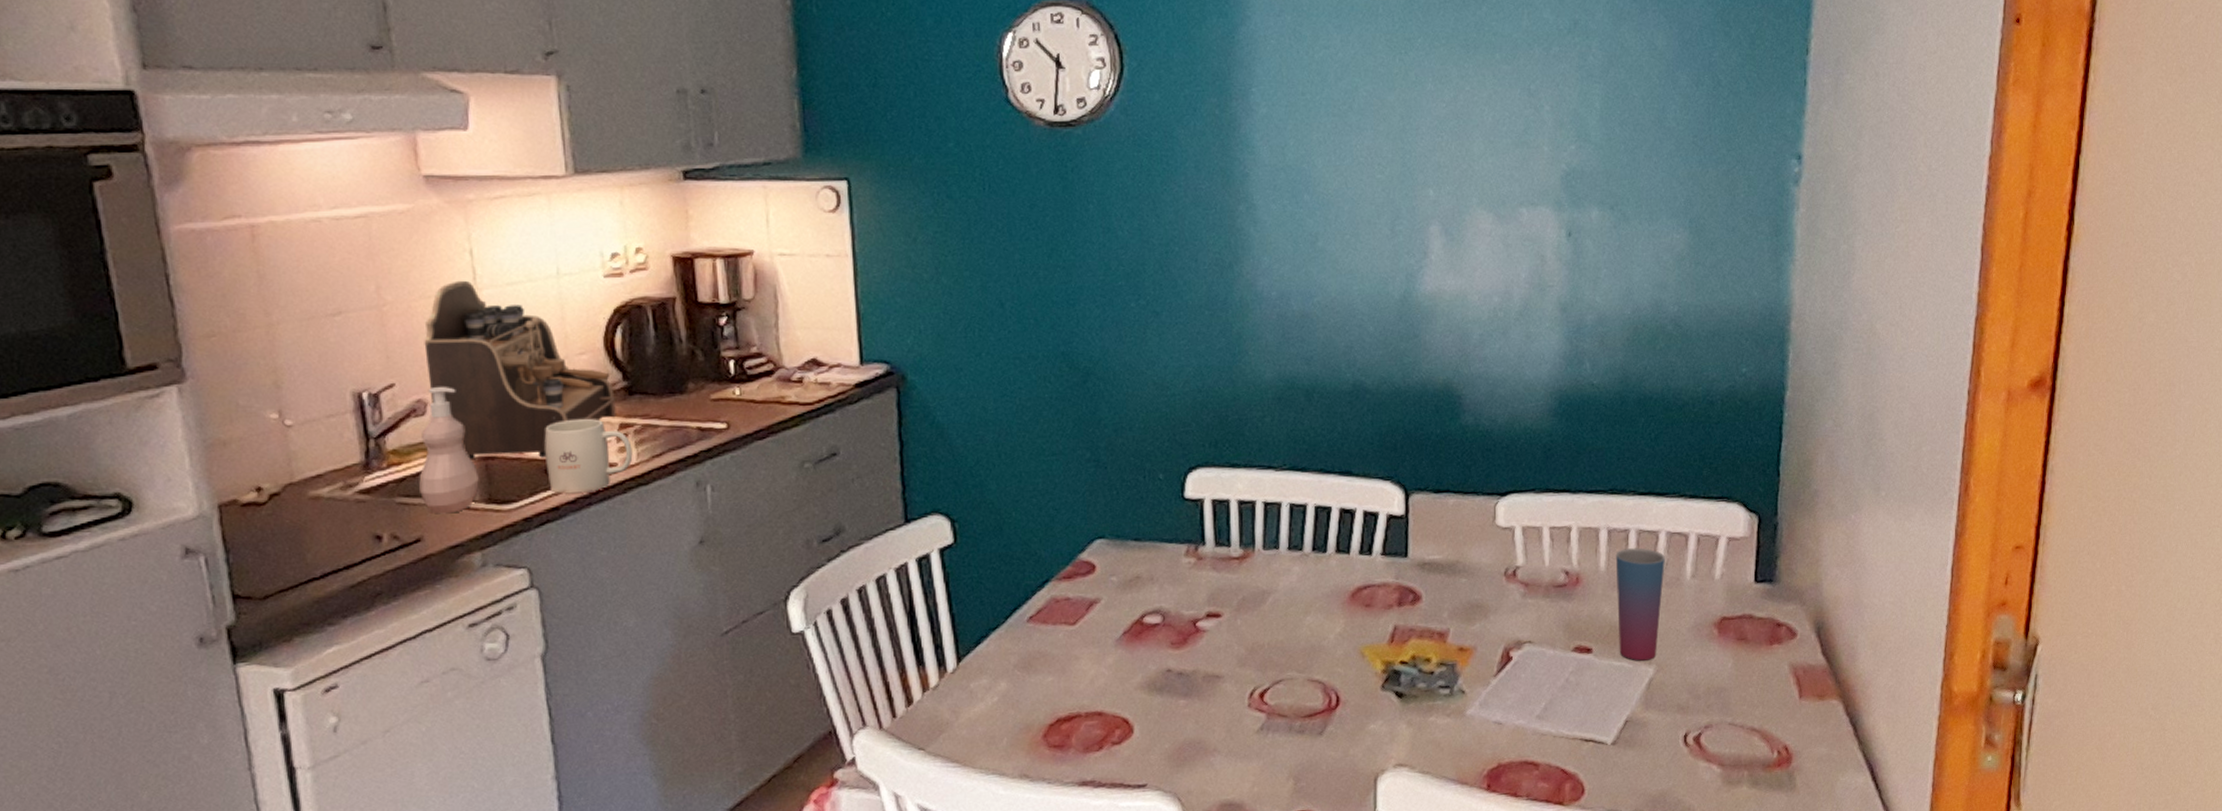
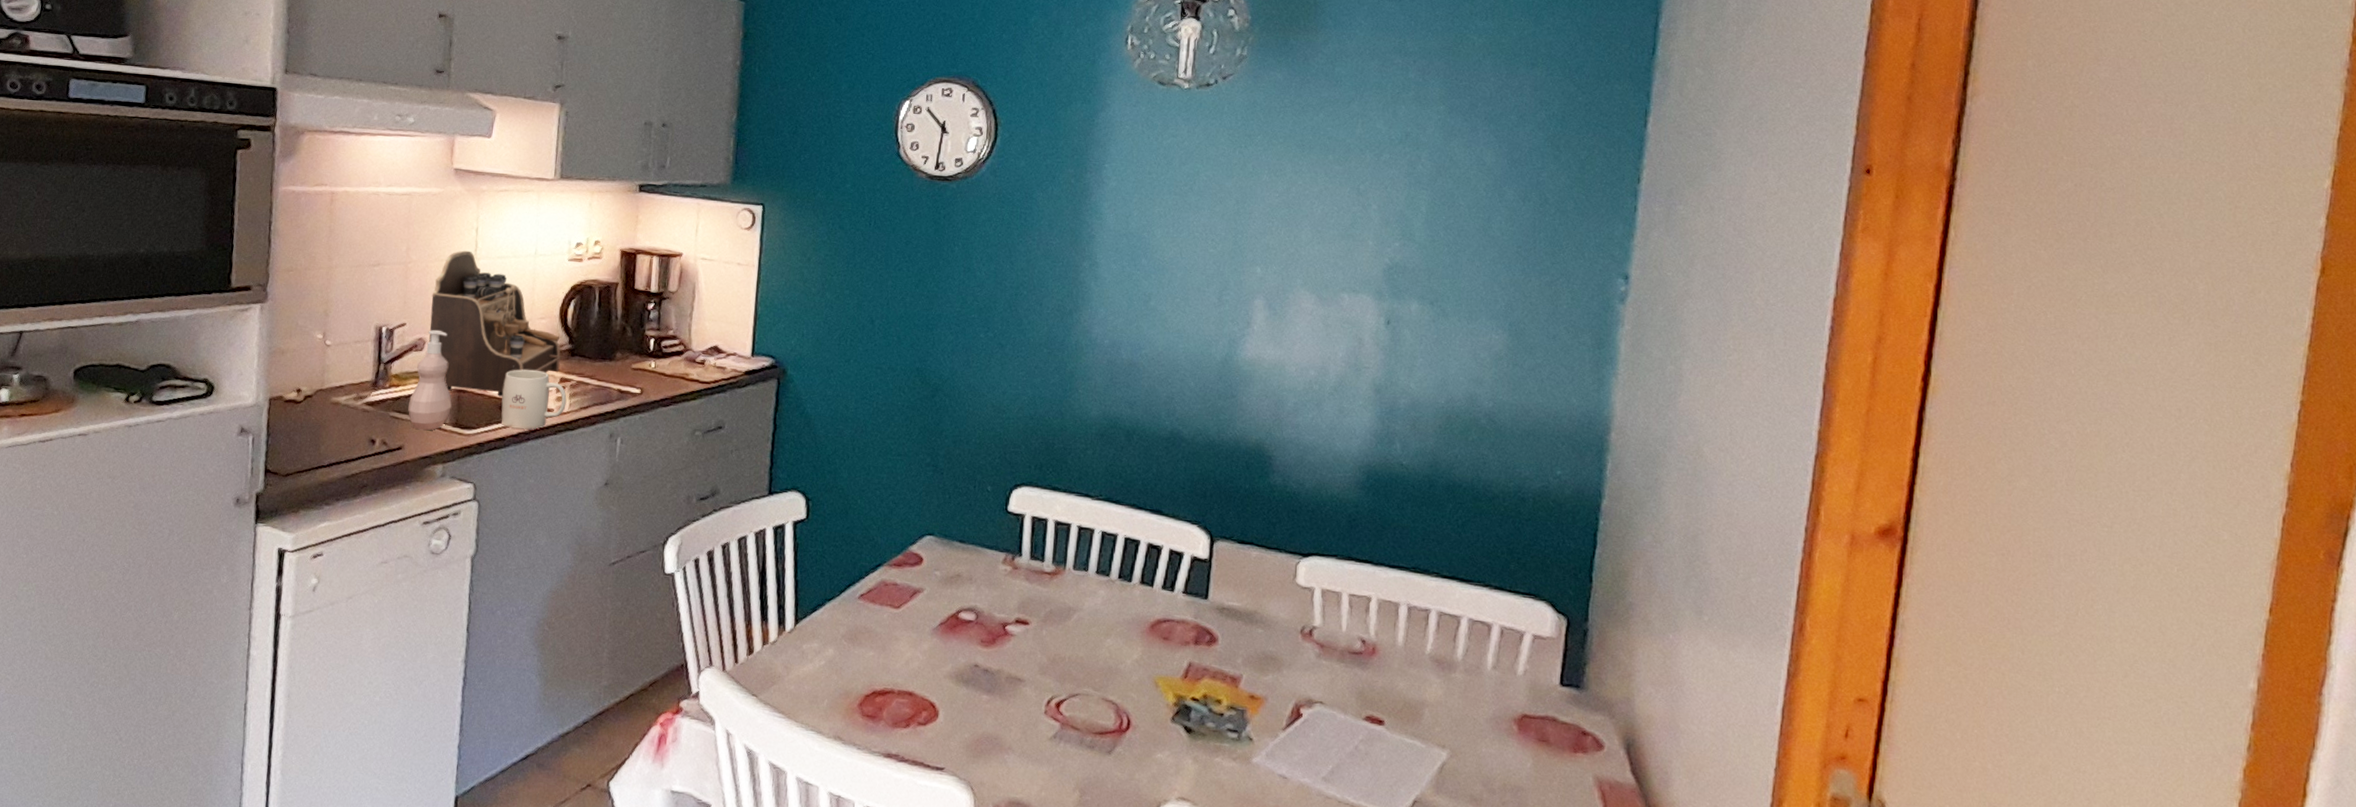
cup: present [1615,548,1665,661] -> none [1412,628,1466,744]

